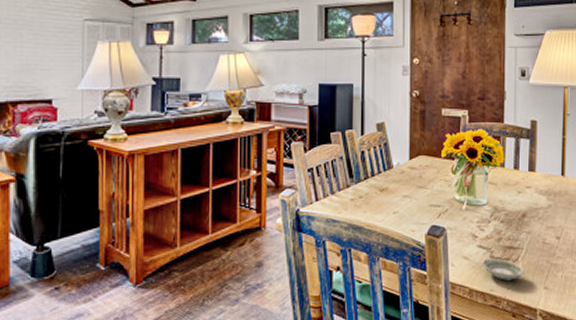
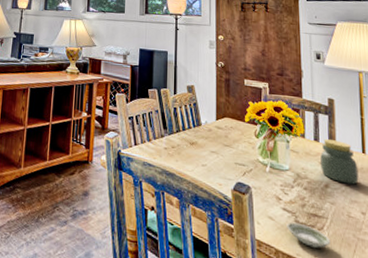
jar: none [519,164,556,211] -> present [320,138,359,185]

